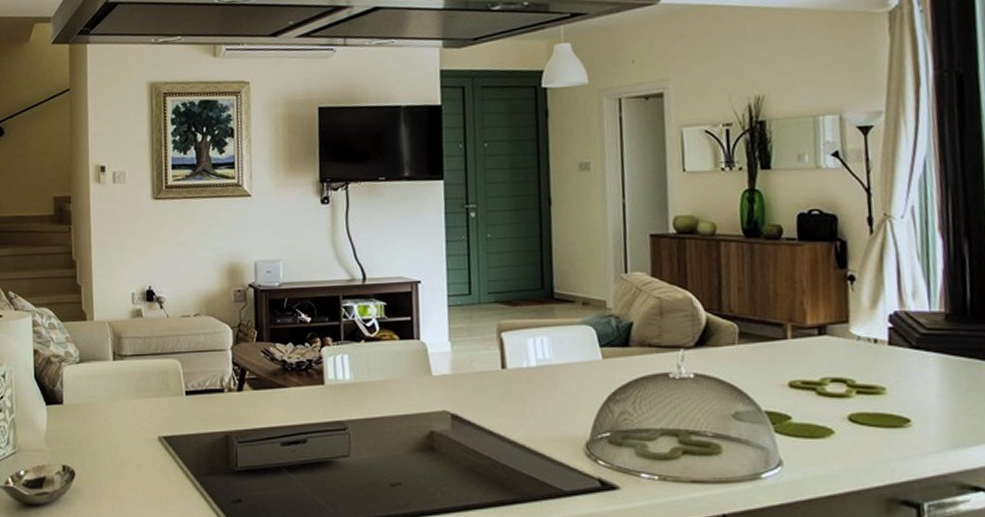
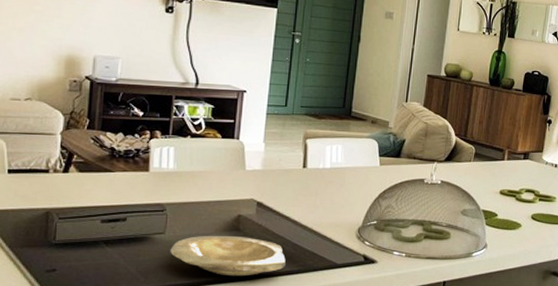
plate: none [358,456,497,508] -> present [170,235,286,277]

